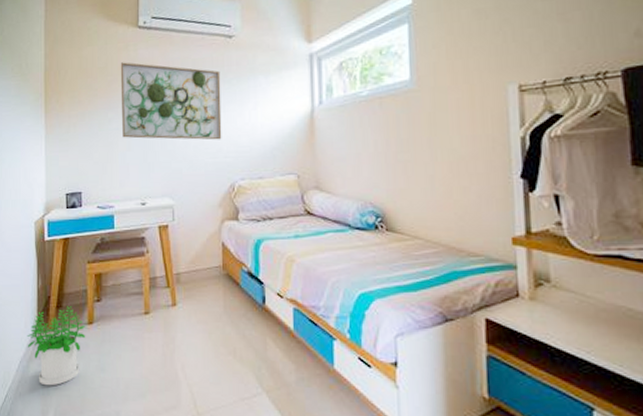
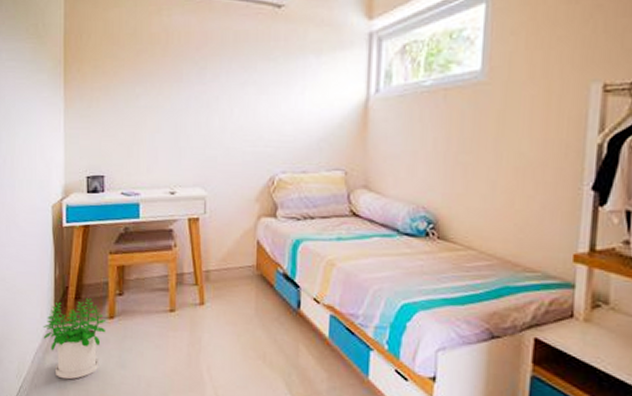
wall art: present [120,62,222,140] -> none [151,29,266,127]

